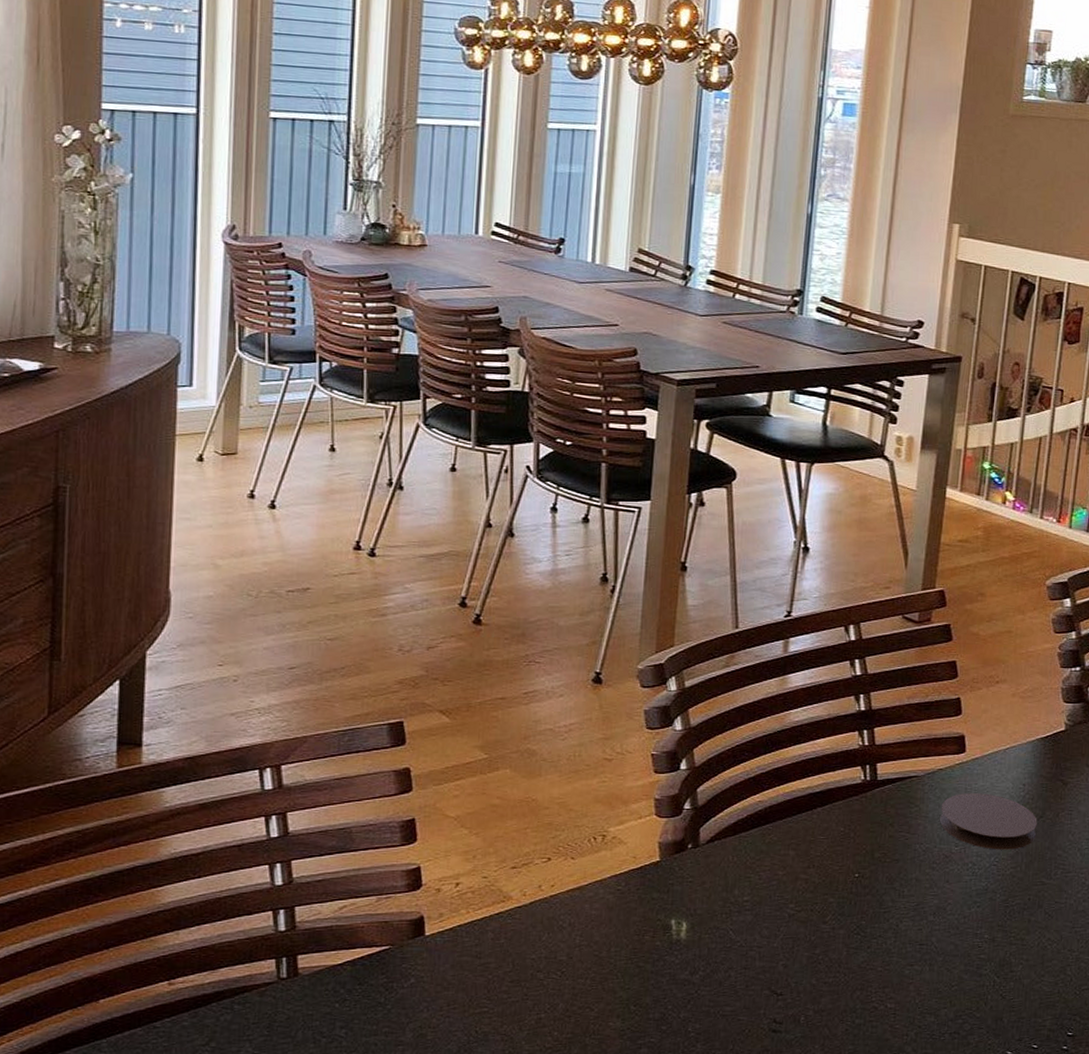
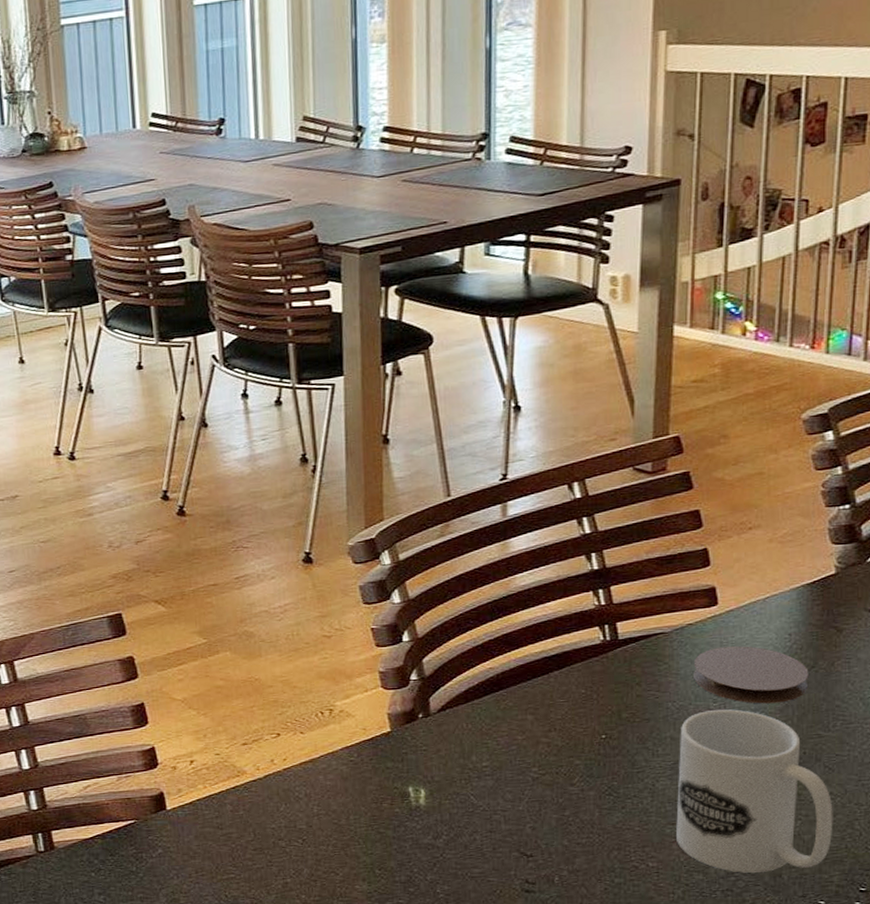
mug: none [914,854,1050,1016] -> present [676,709,833,873]

